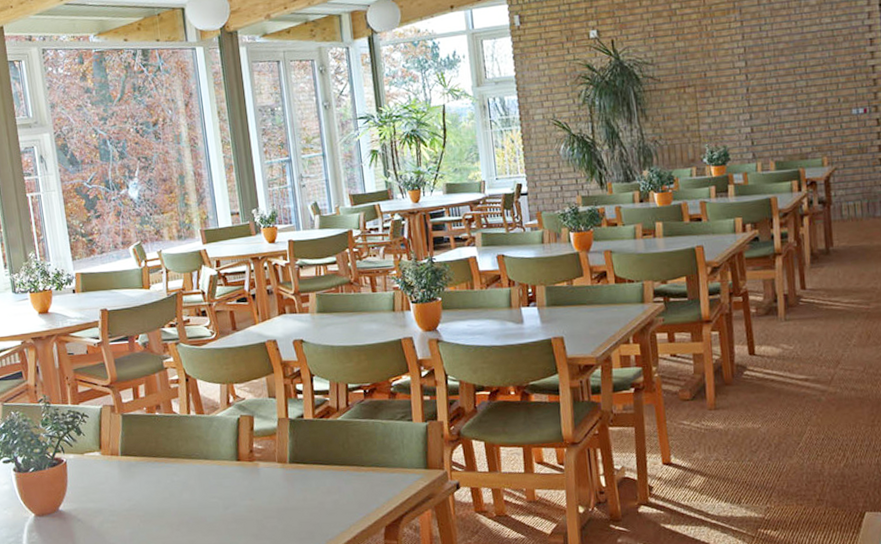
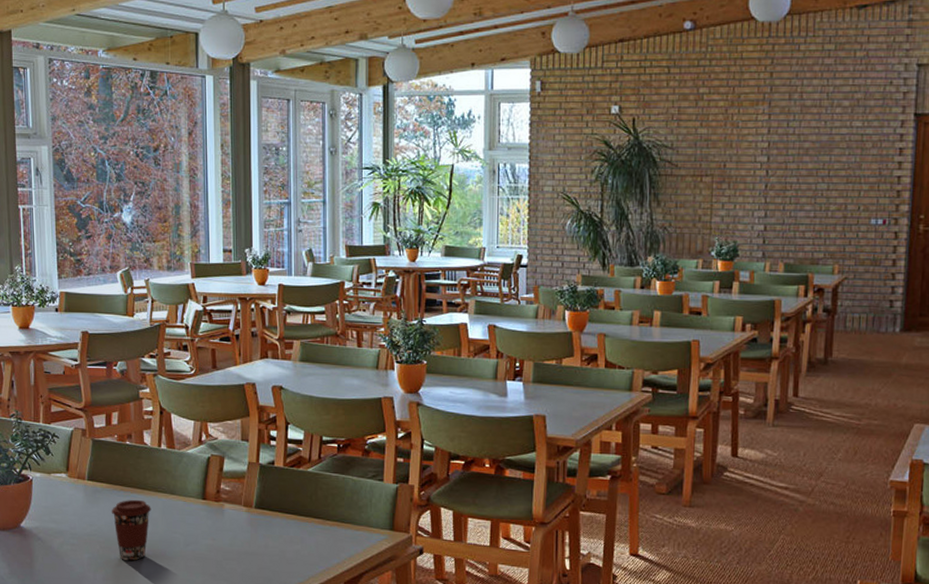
coffee cup: none [147,468,187,531] -> present [111,499,151,561]

